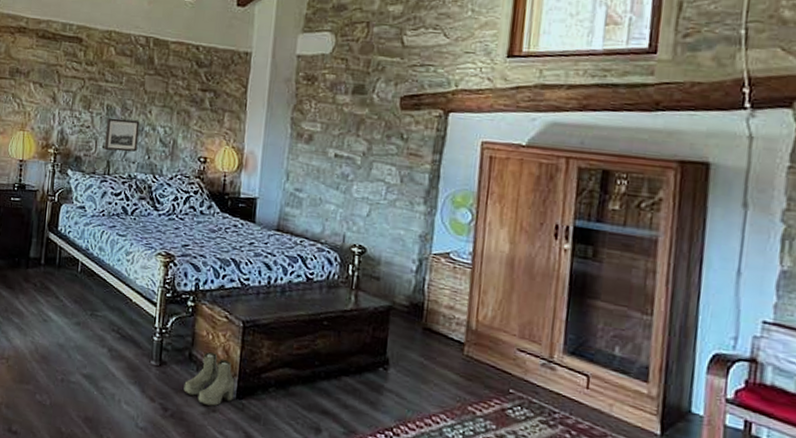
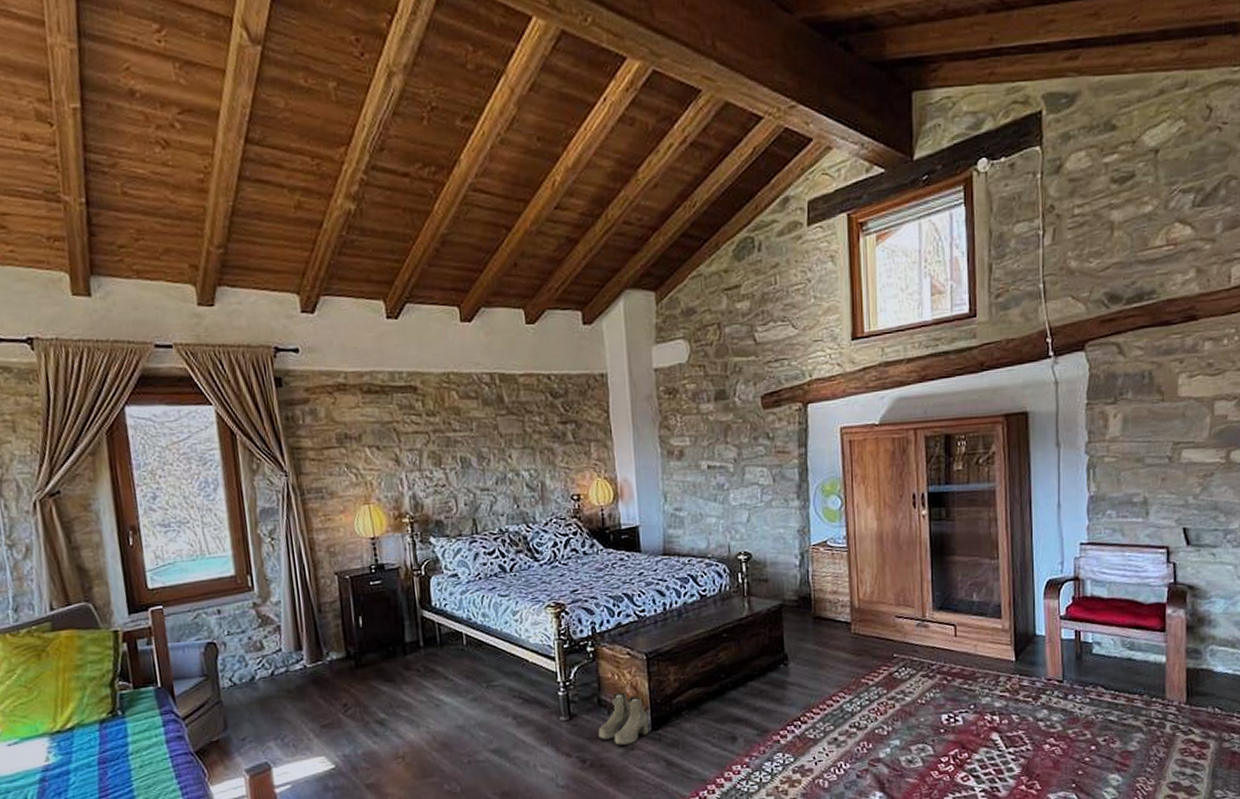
wall art: present [104,117,140,152] -> none [463,468,504,508]

